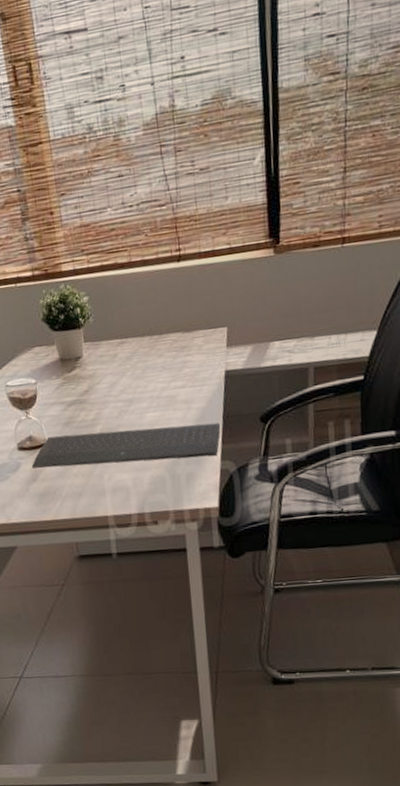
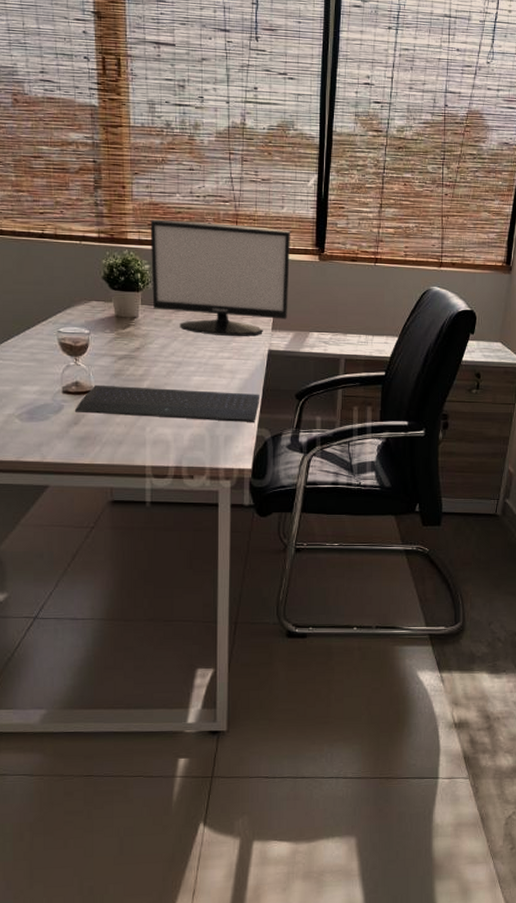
monitor: none [83,224,243,365] -> present [150,220,290,337]

